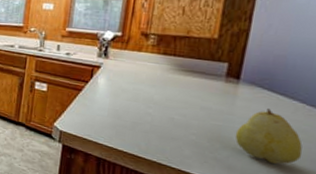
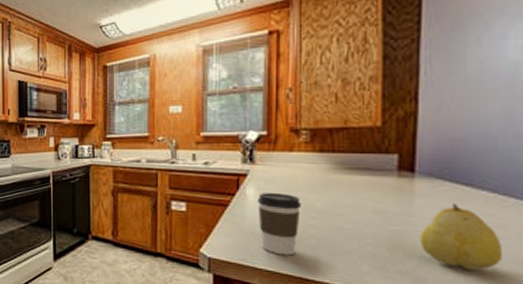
coffee cup: none [105,83,143,136] -> present [258,193,302,256]

